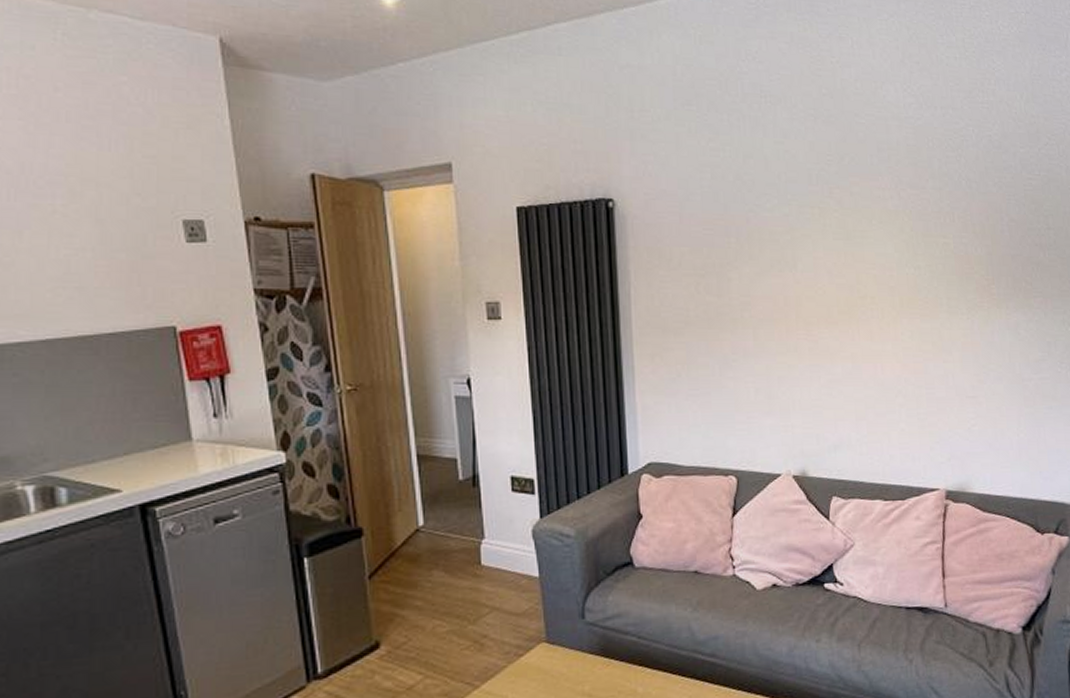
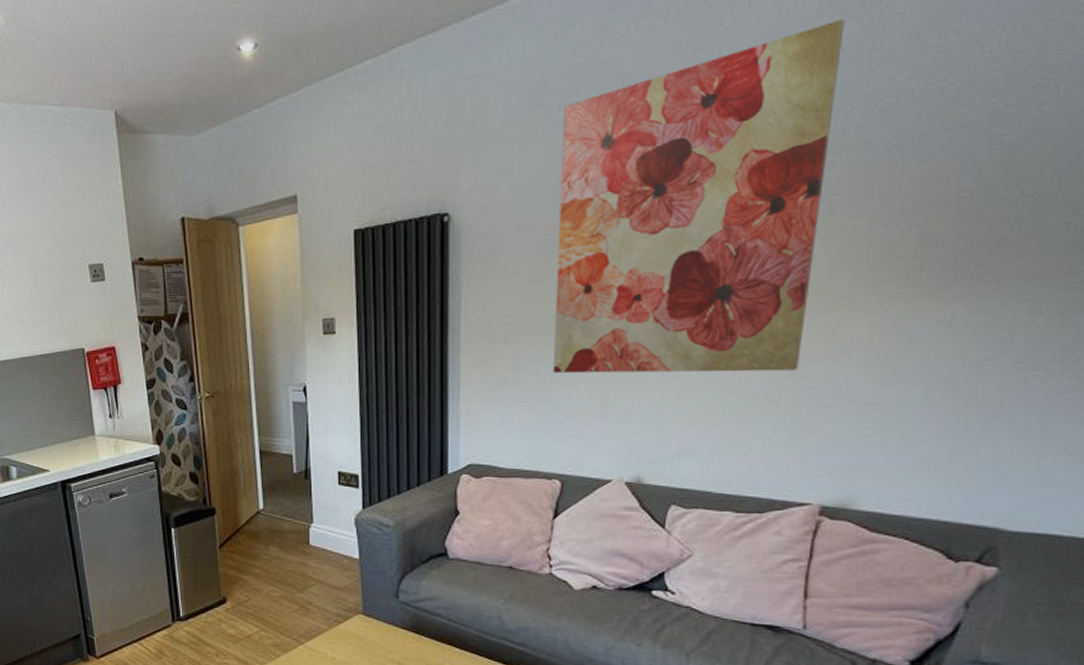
wall art: none [712,68,921,368] -> present [552,19,844,374]

